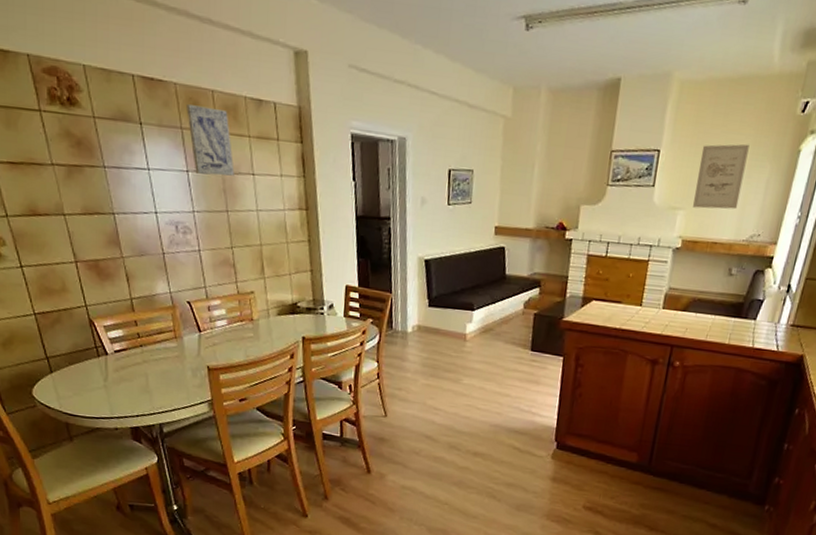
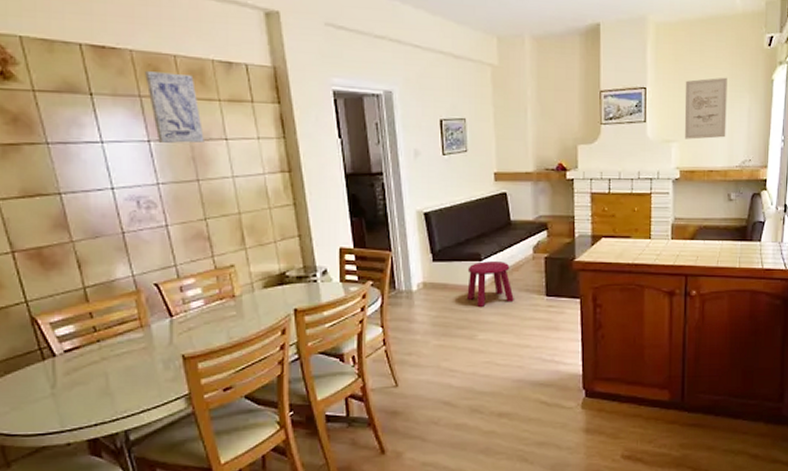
stool: none [457,311,501,354] -> present [467,261,514,307]

